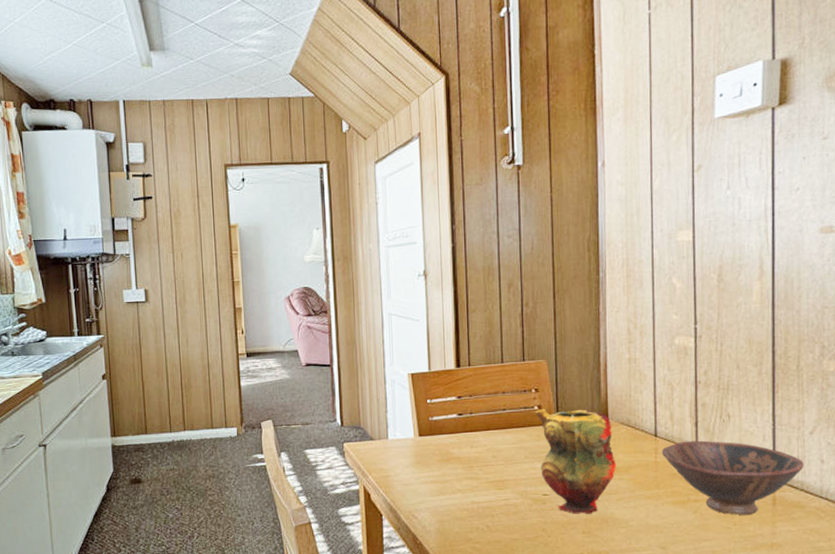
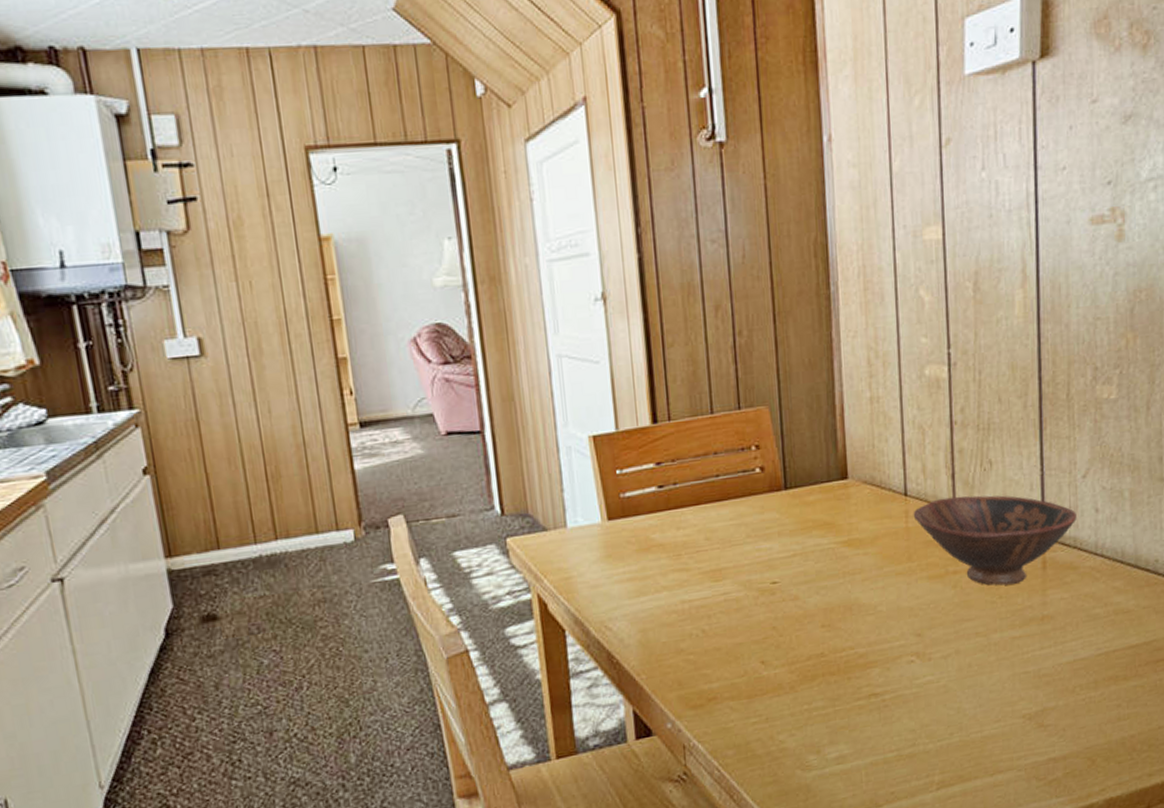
teapot: present [535,408,617,514] -> none [757,467,860,604]

